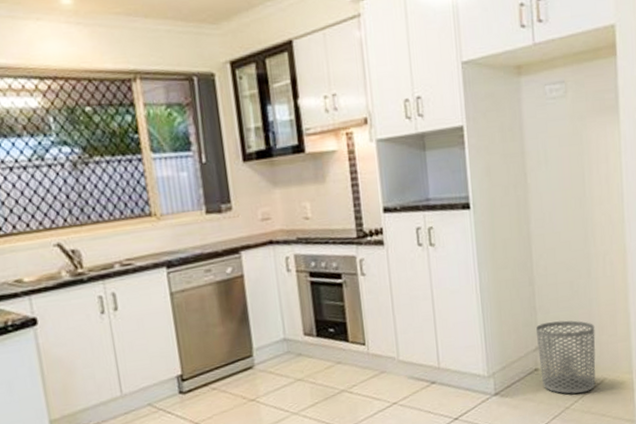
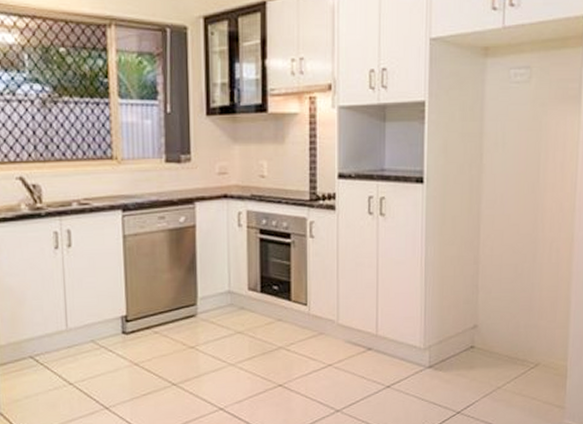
waste bin: present [535,320,596,394] -> none [475,302,535,375]

